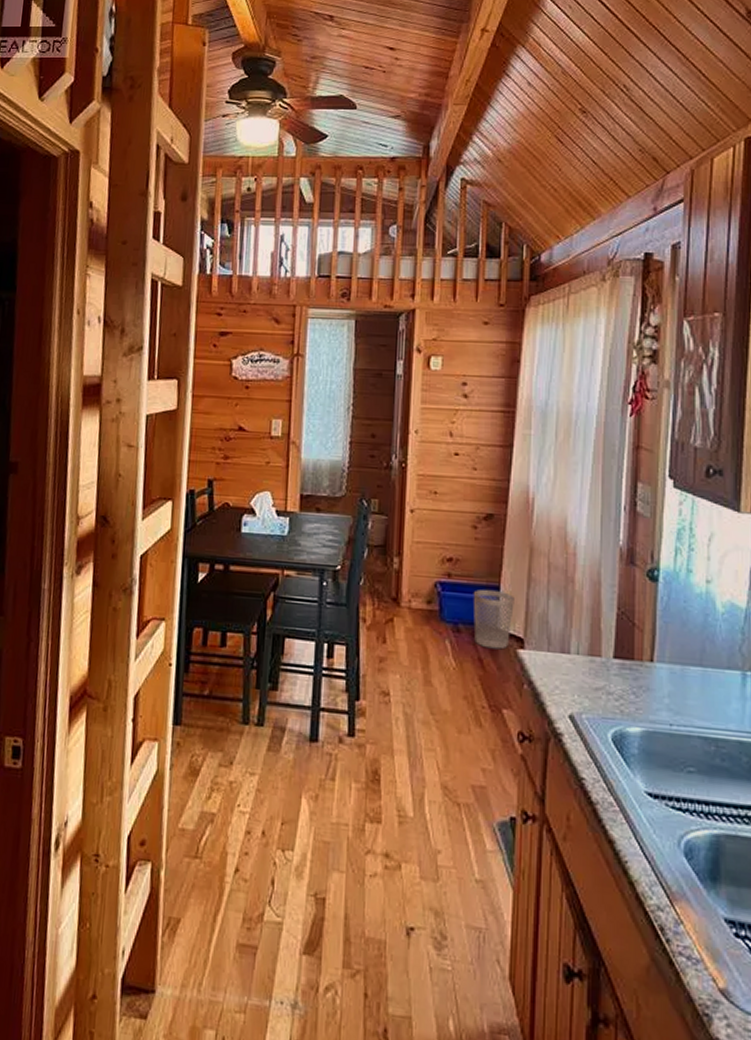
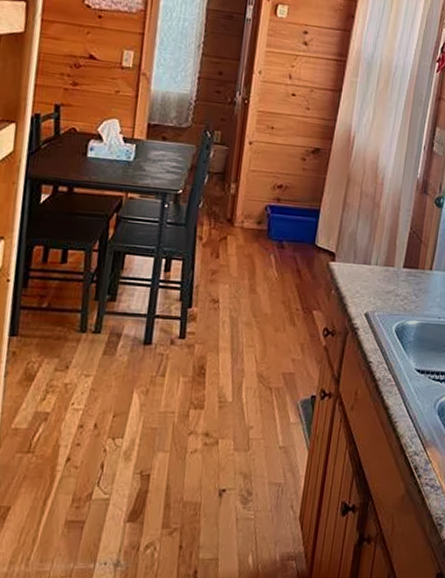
wastebasket: present [473,589,515,650] -> none [295,212,331,262]

